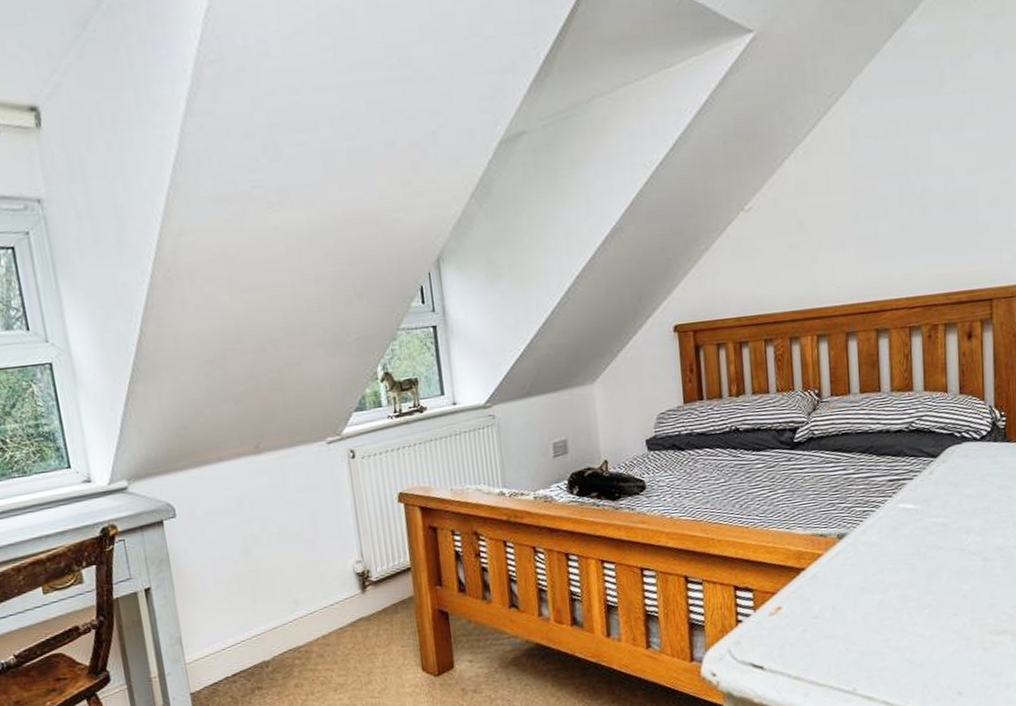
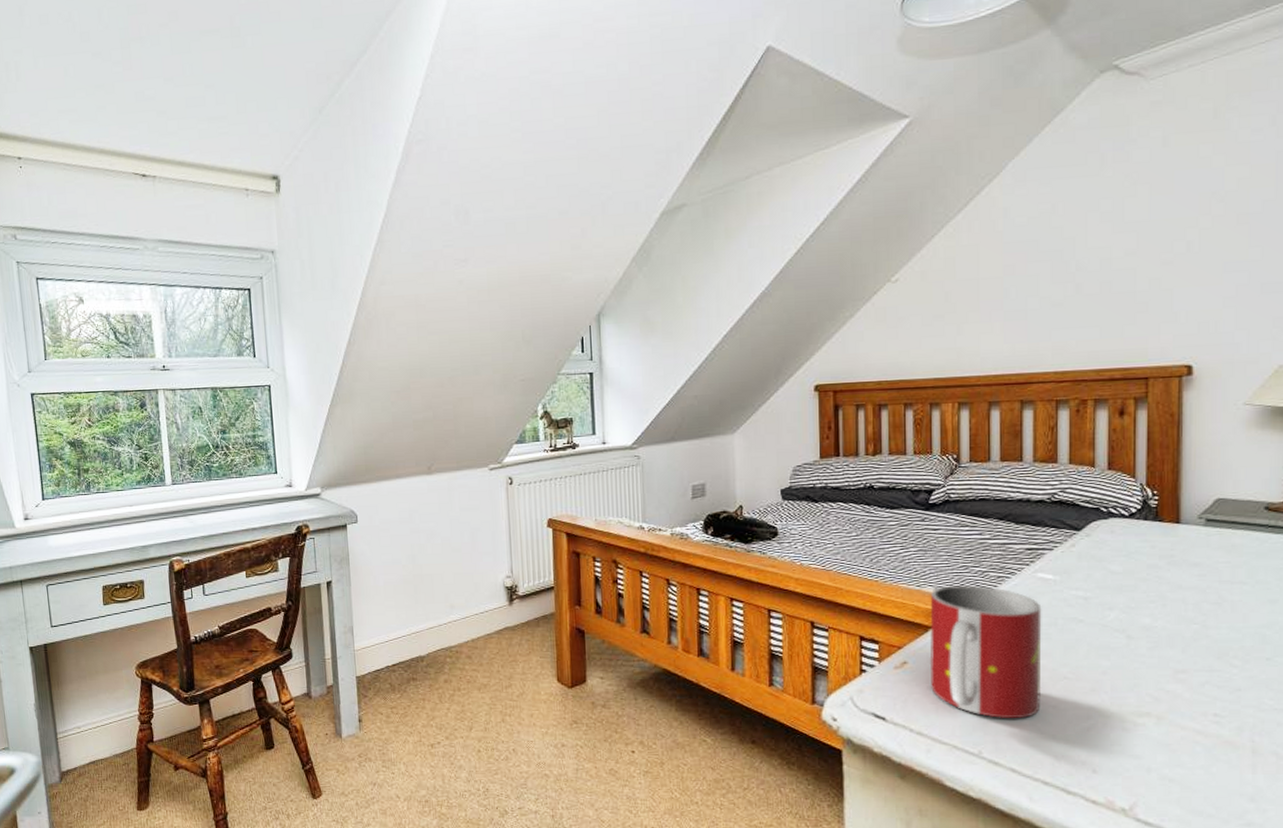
mug: none [800,522,909,654] -> present [929,584,1042,719]

